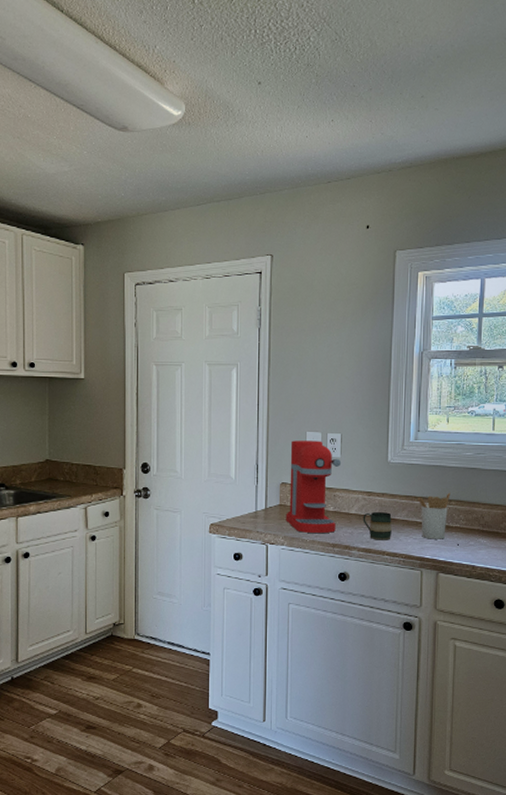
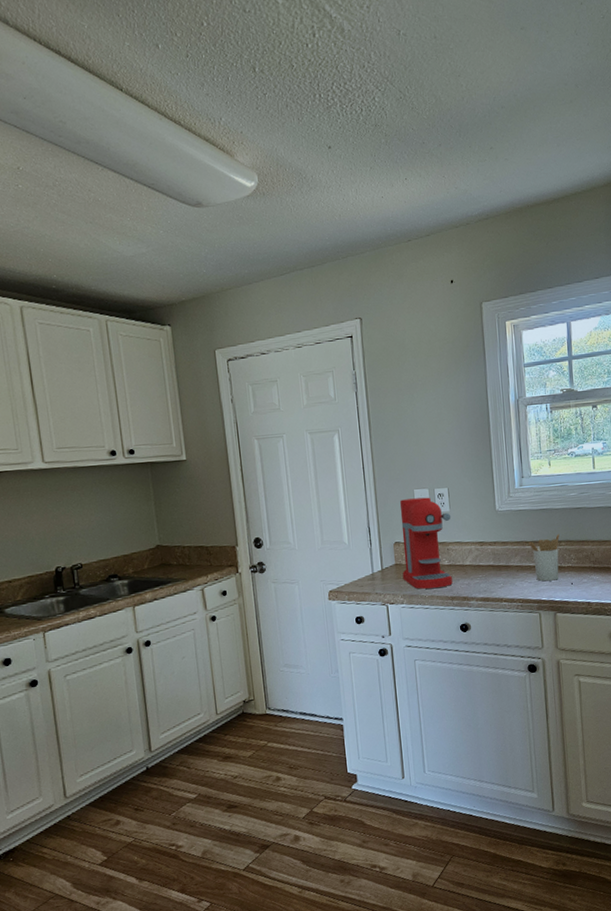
mug: present [363,511,392,540] -> none [477,560,507,588]

